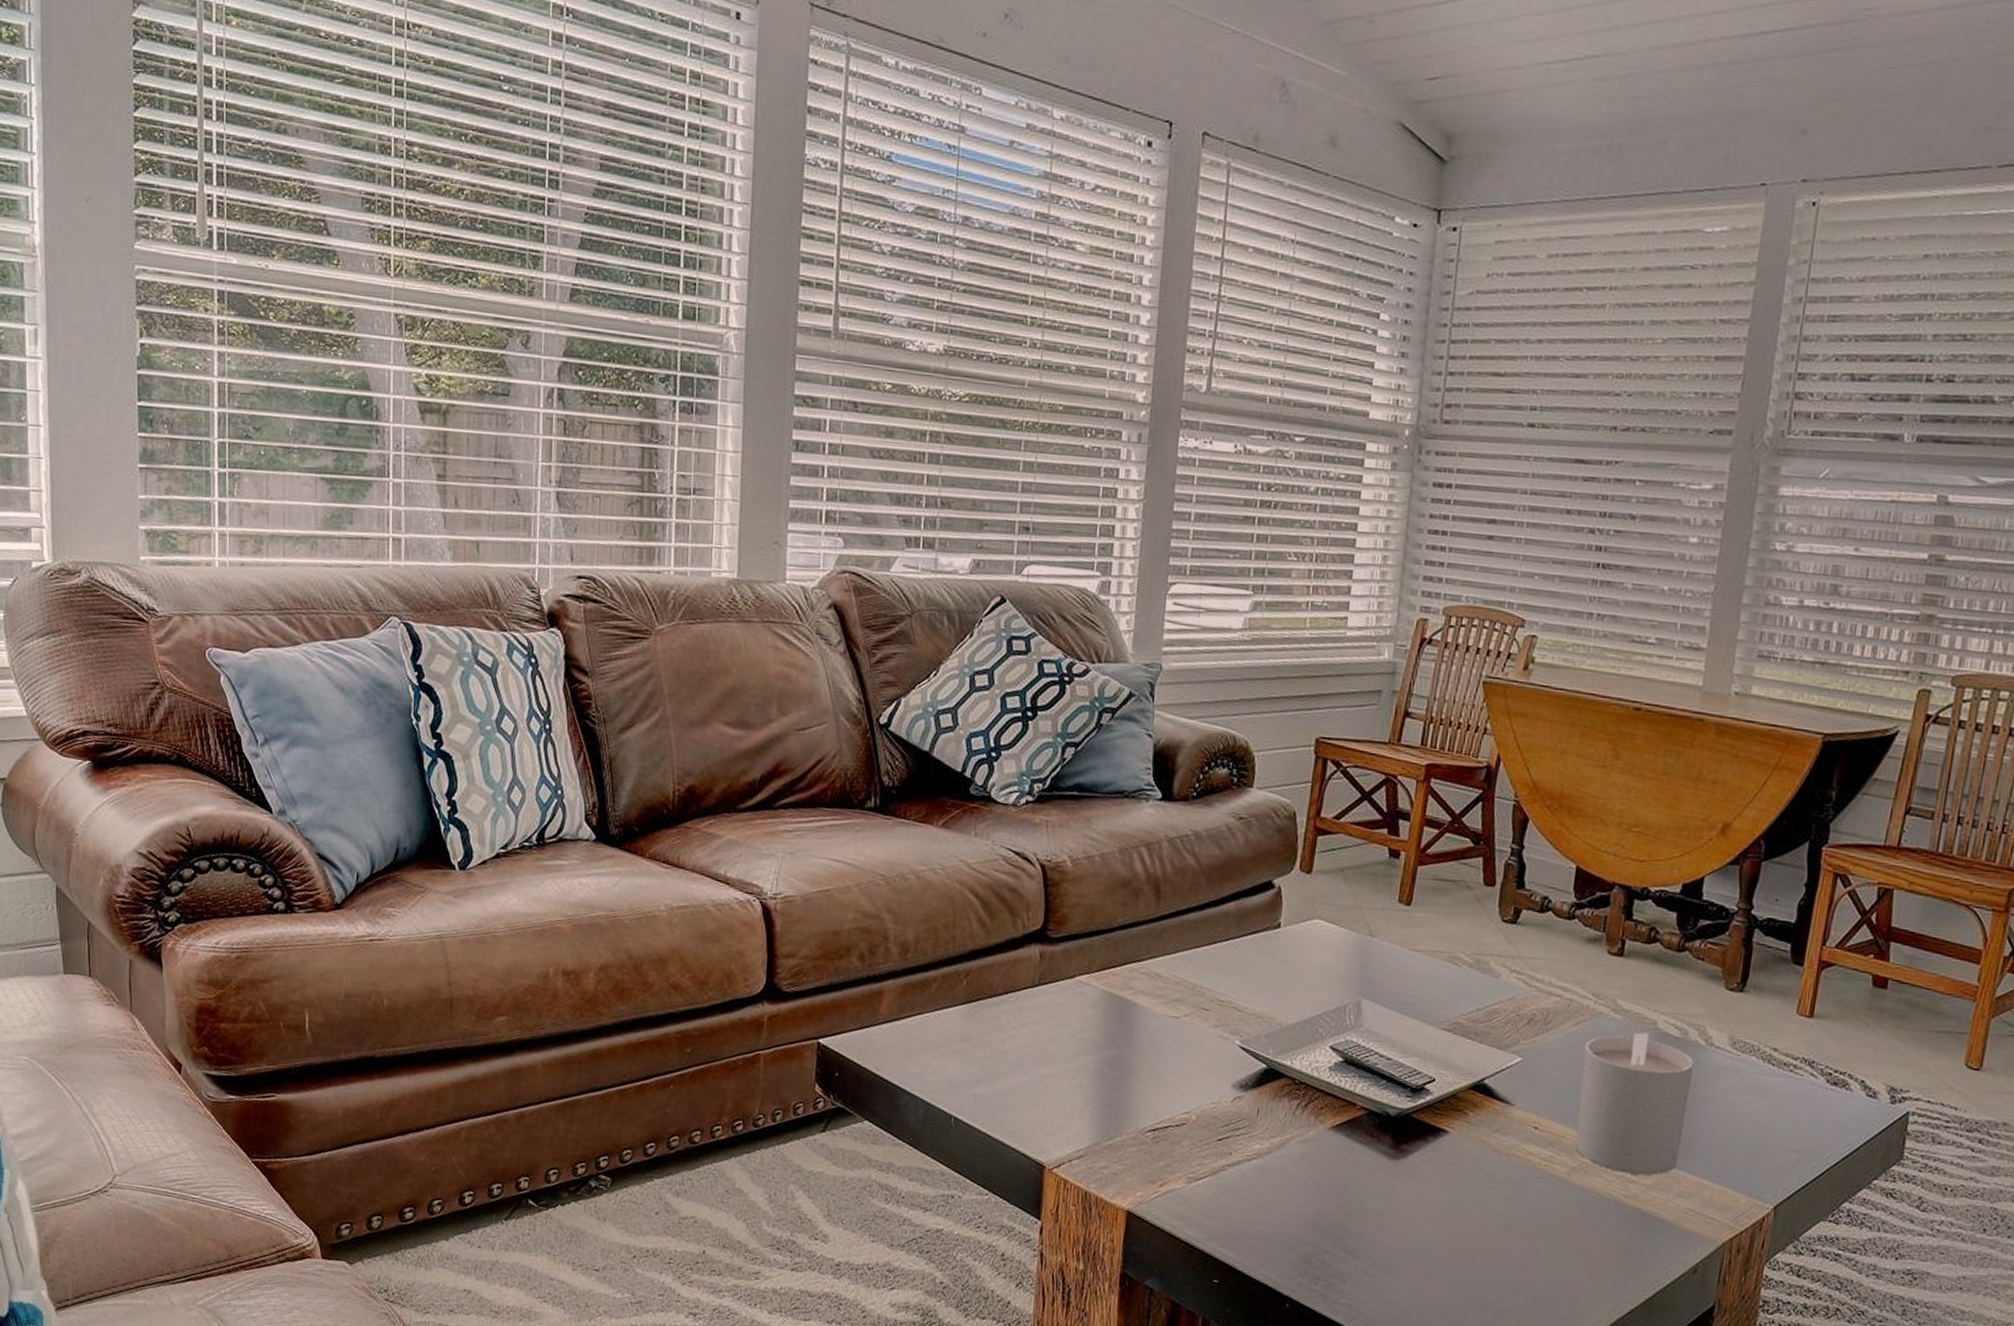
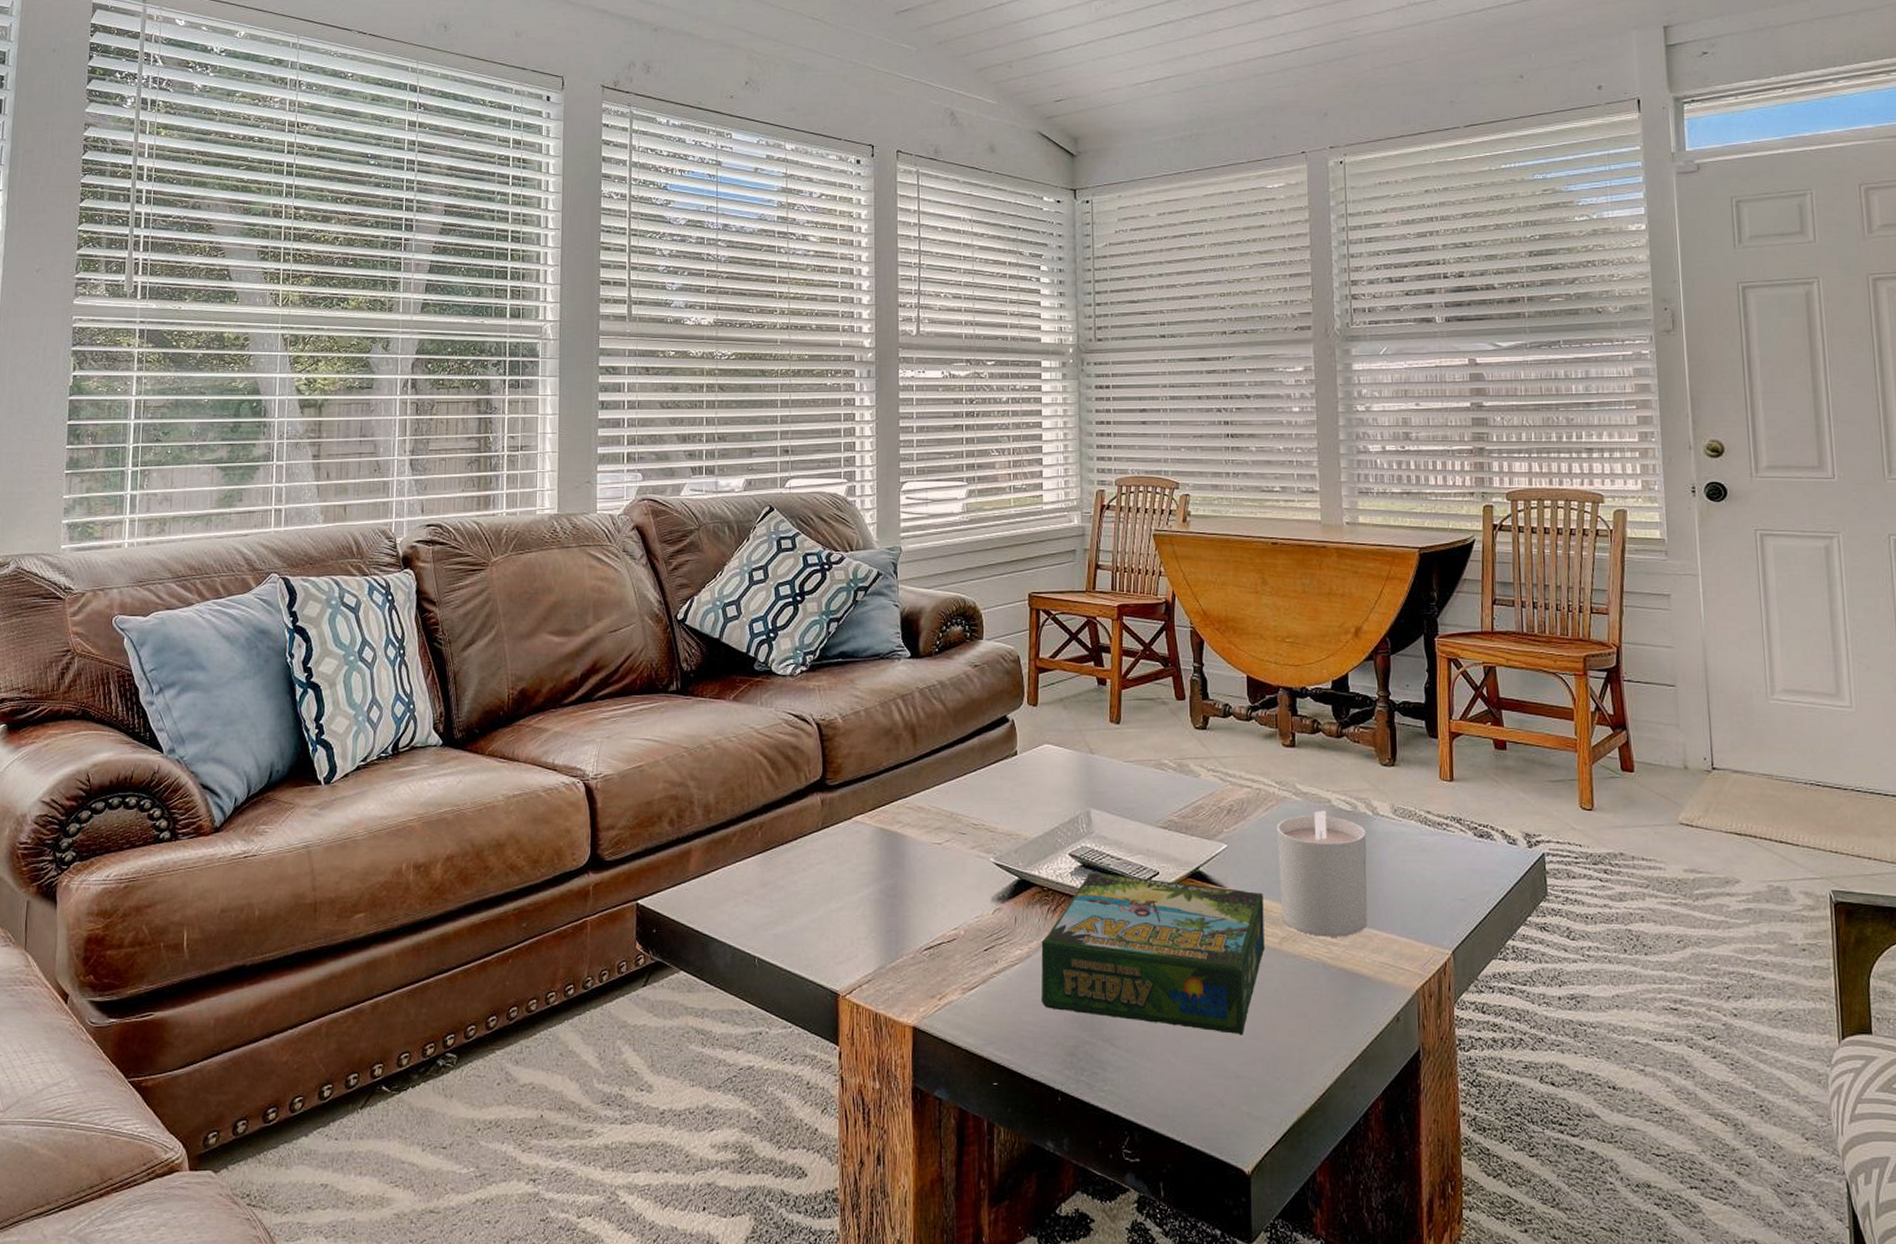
board game: none [1277,1069,1557,1266] -> present [1040,872,1265,1035]

